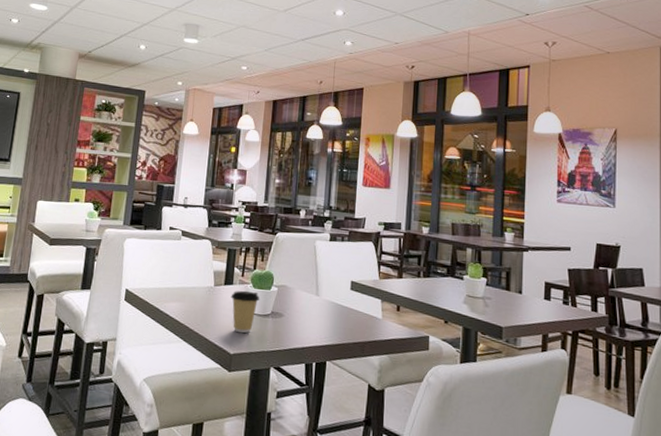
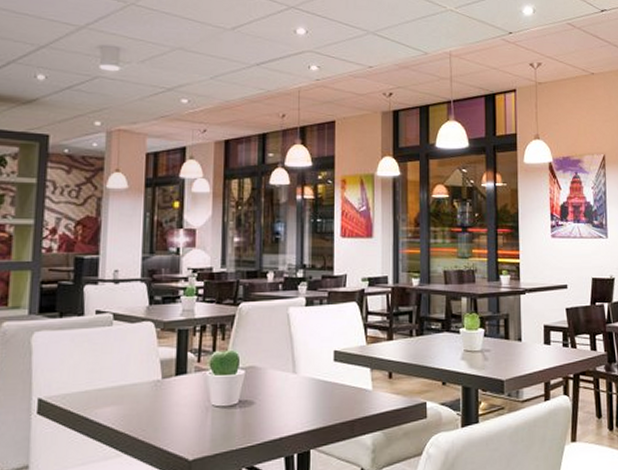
coffee cup: present [230,290,260,334] -> none [185,379,223,433]

